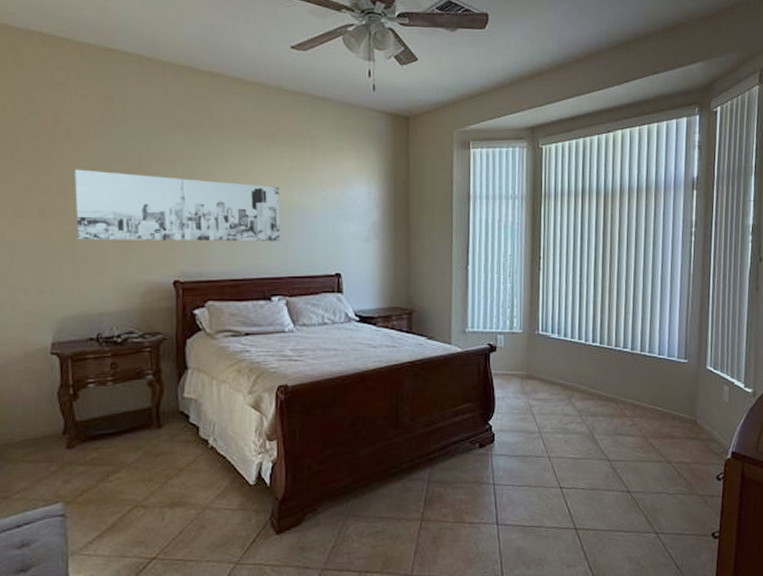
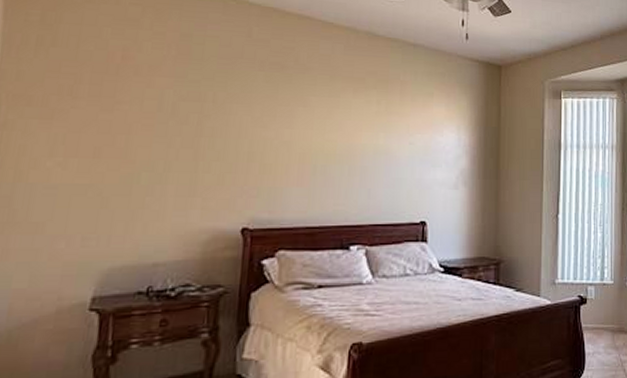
wall art: present [75,169,281,241] -> none [135,107,365,187]

